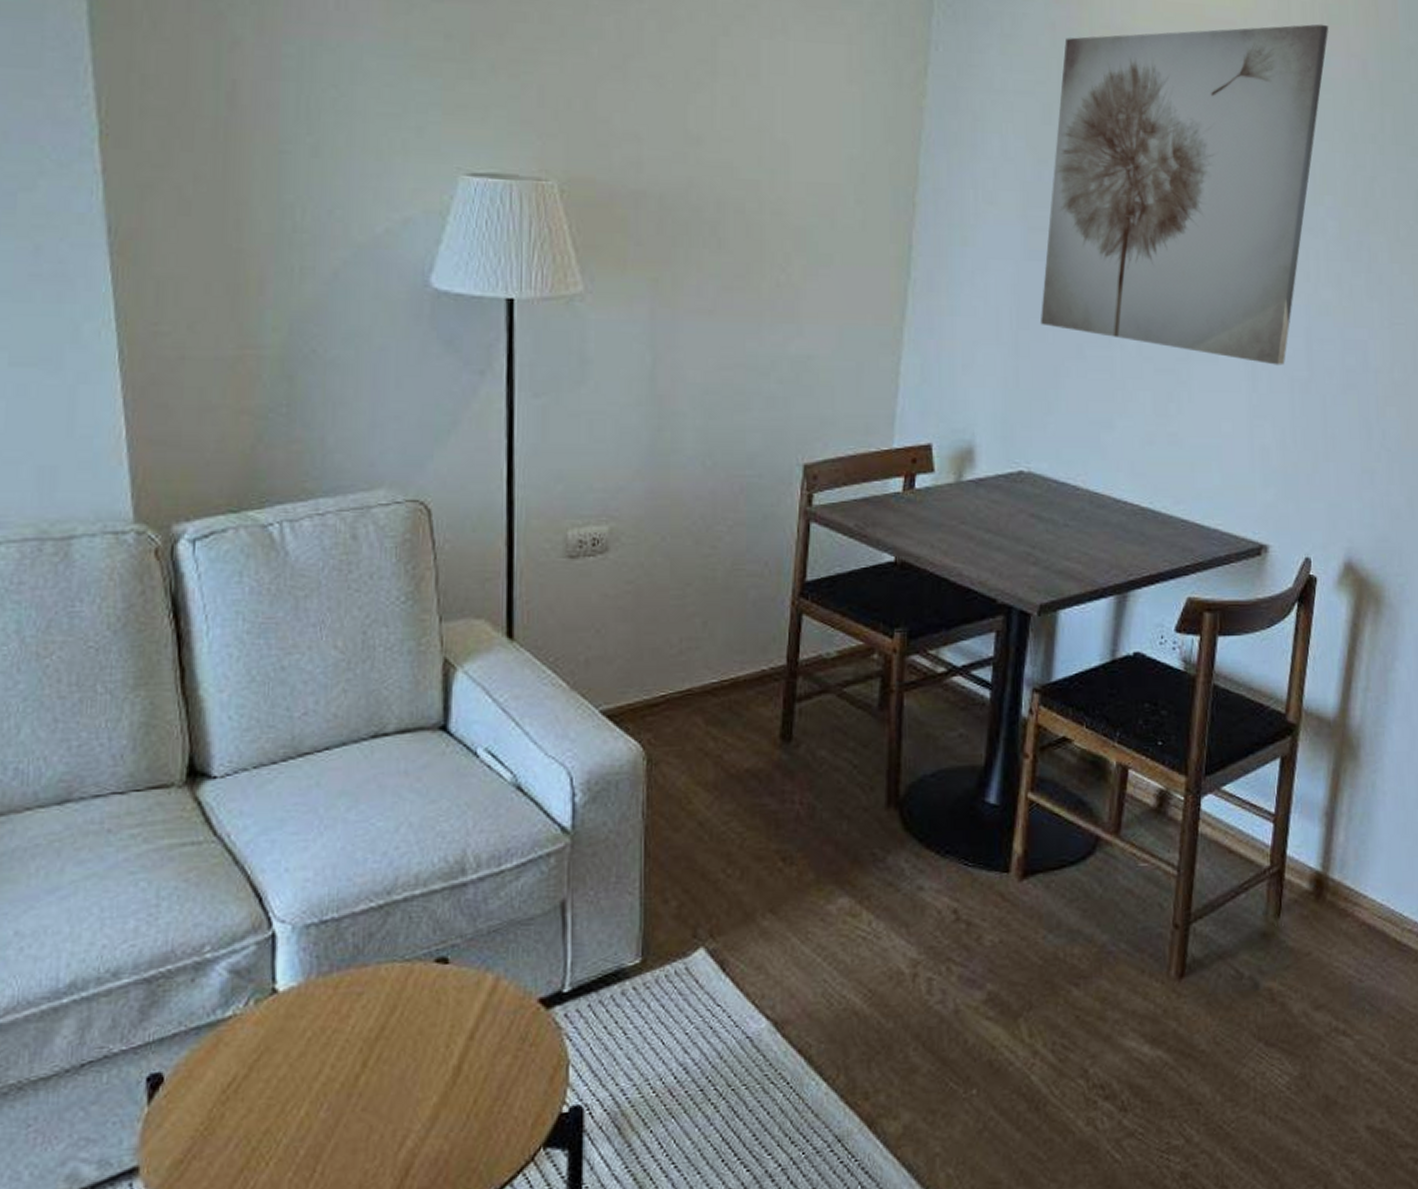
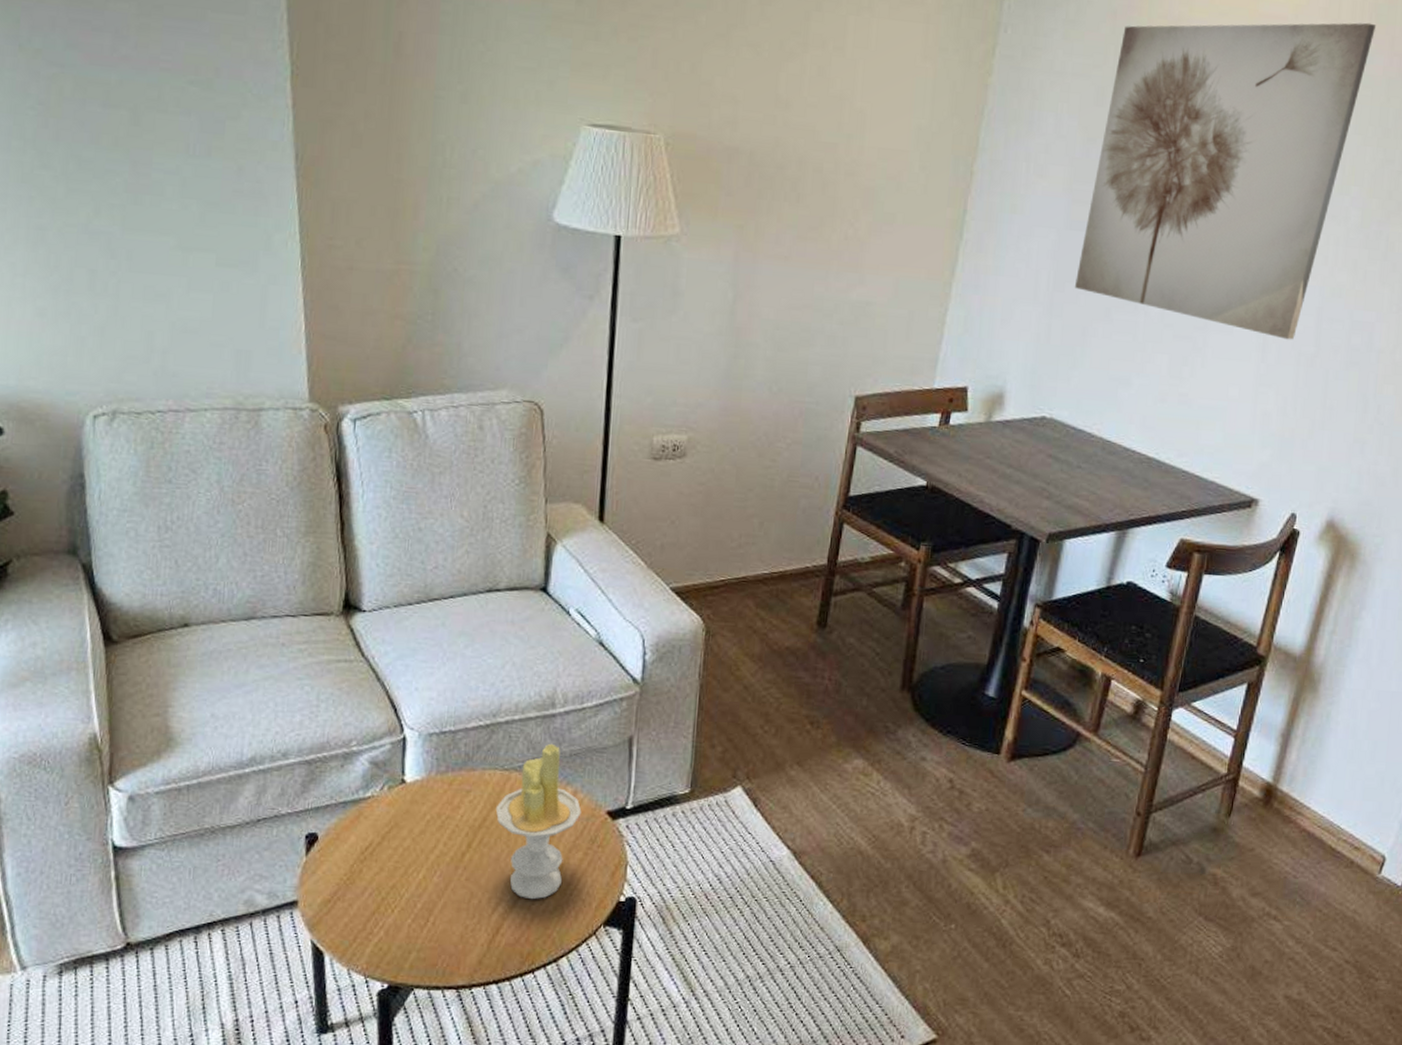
candle: none [396,920,507,1126] -> present [495,743,582,900]

